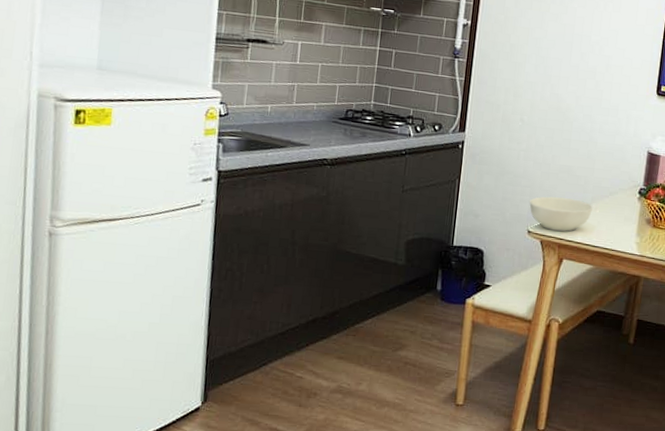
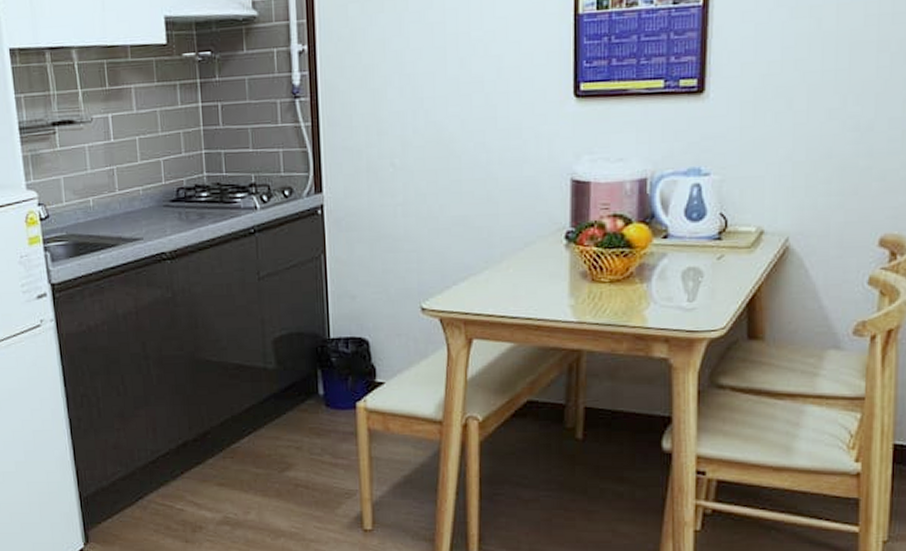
bowl: present [529,196,594,232] -> none [417,258,505,303]

